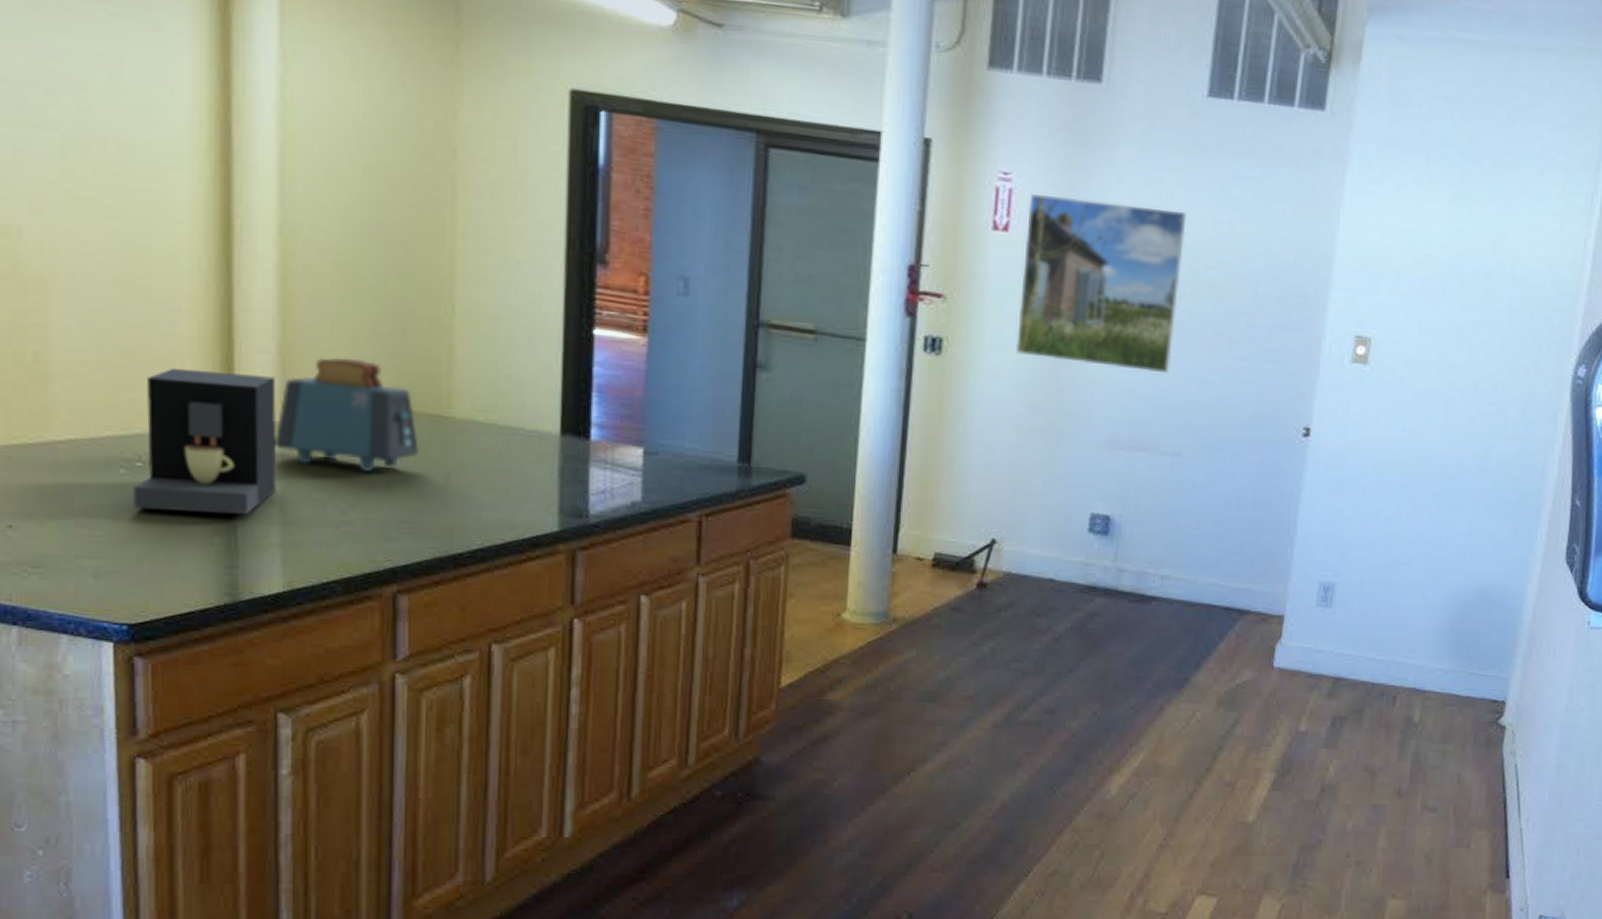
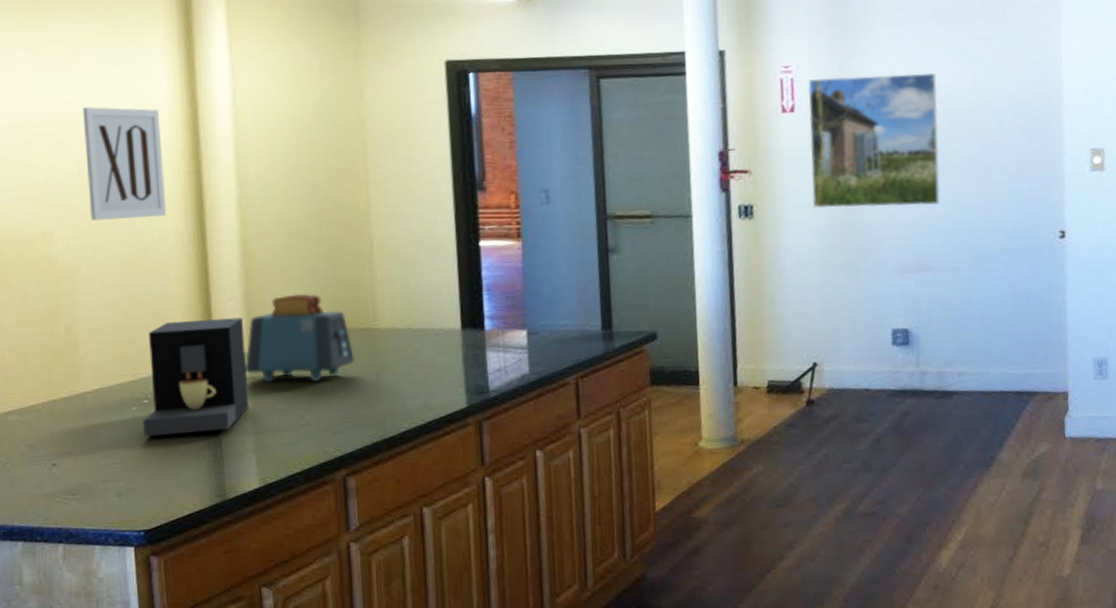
wall art: none [70,67,181,230] -> present [82,107,167,221]

